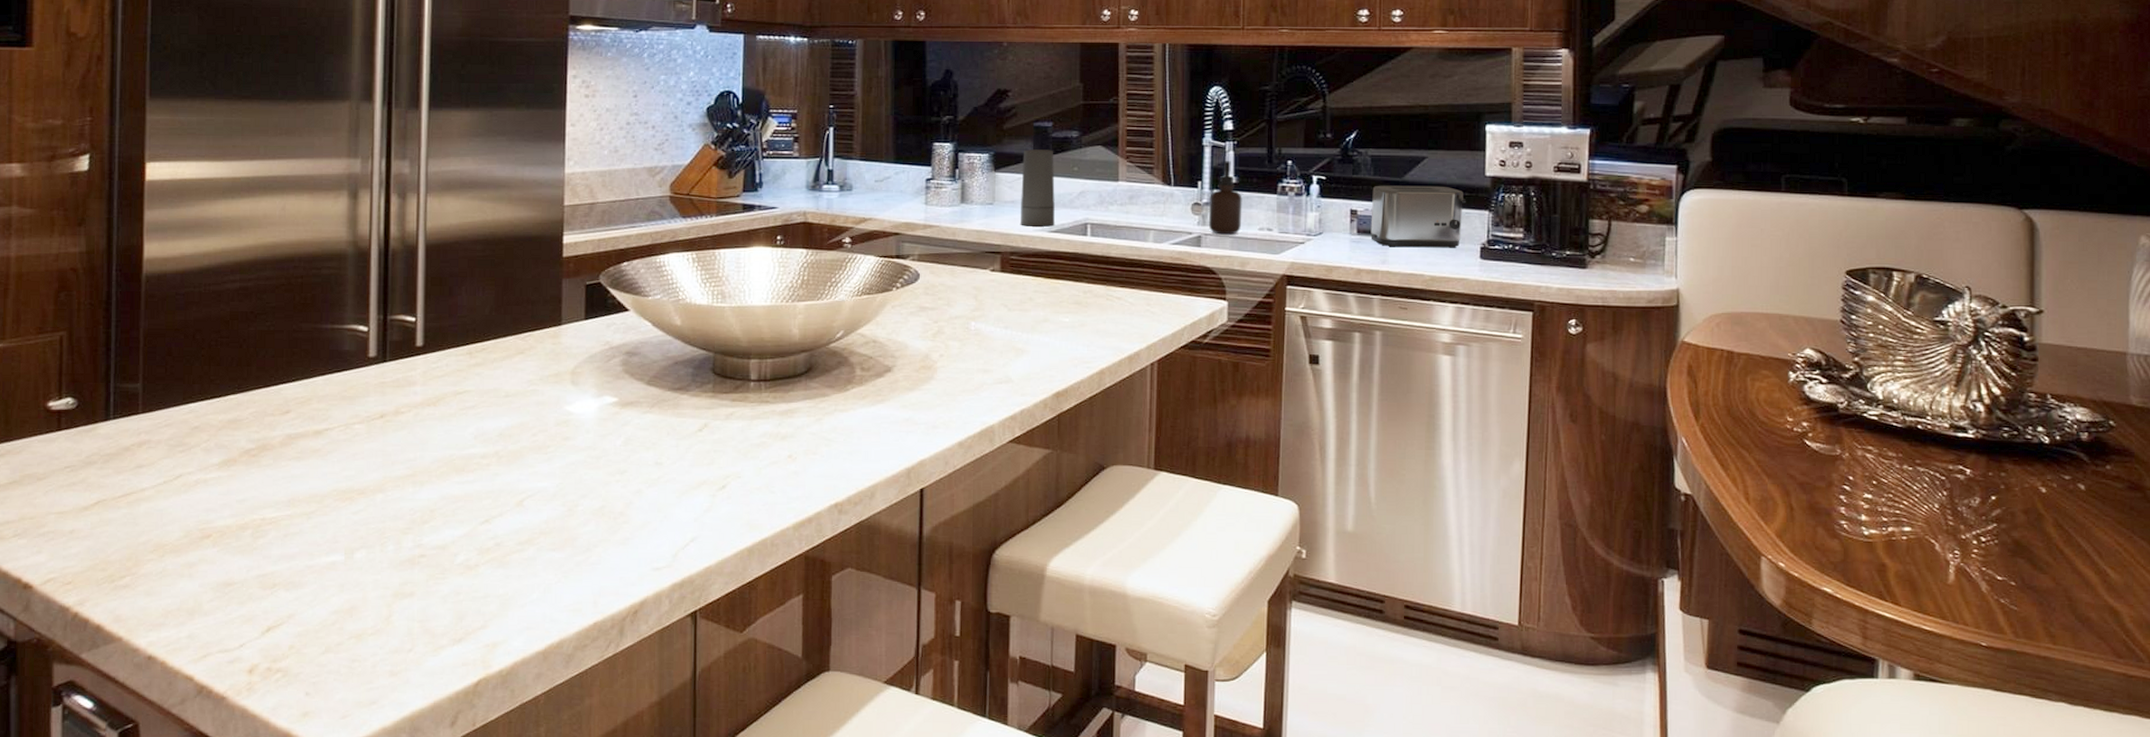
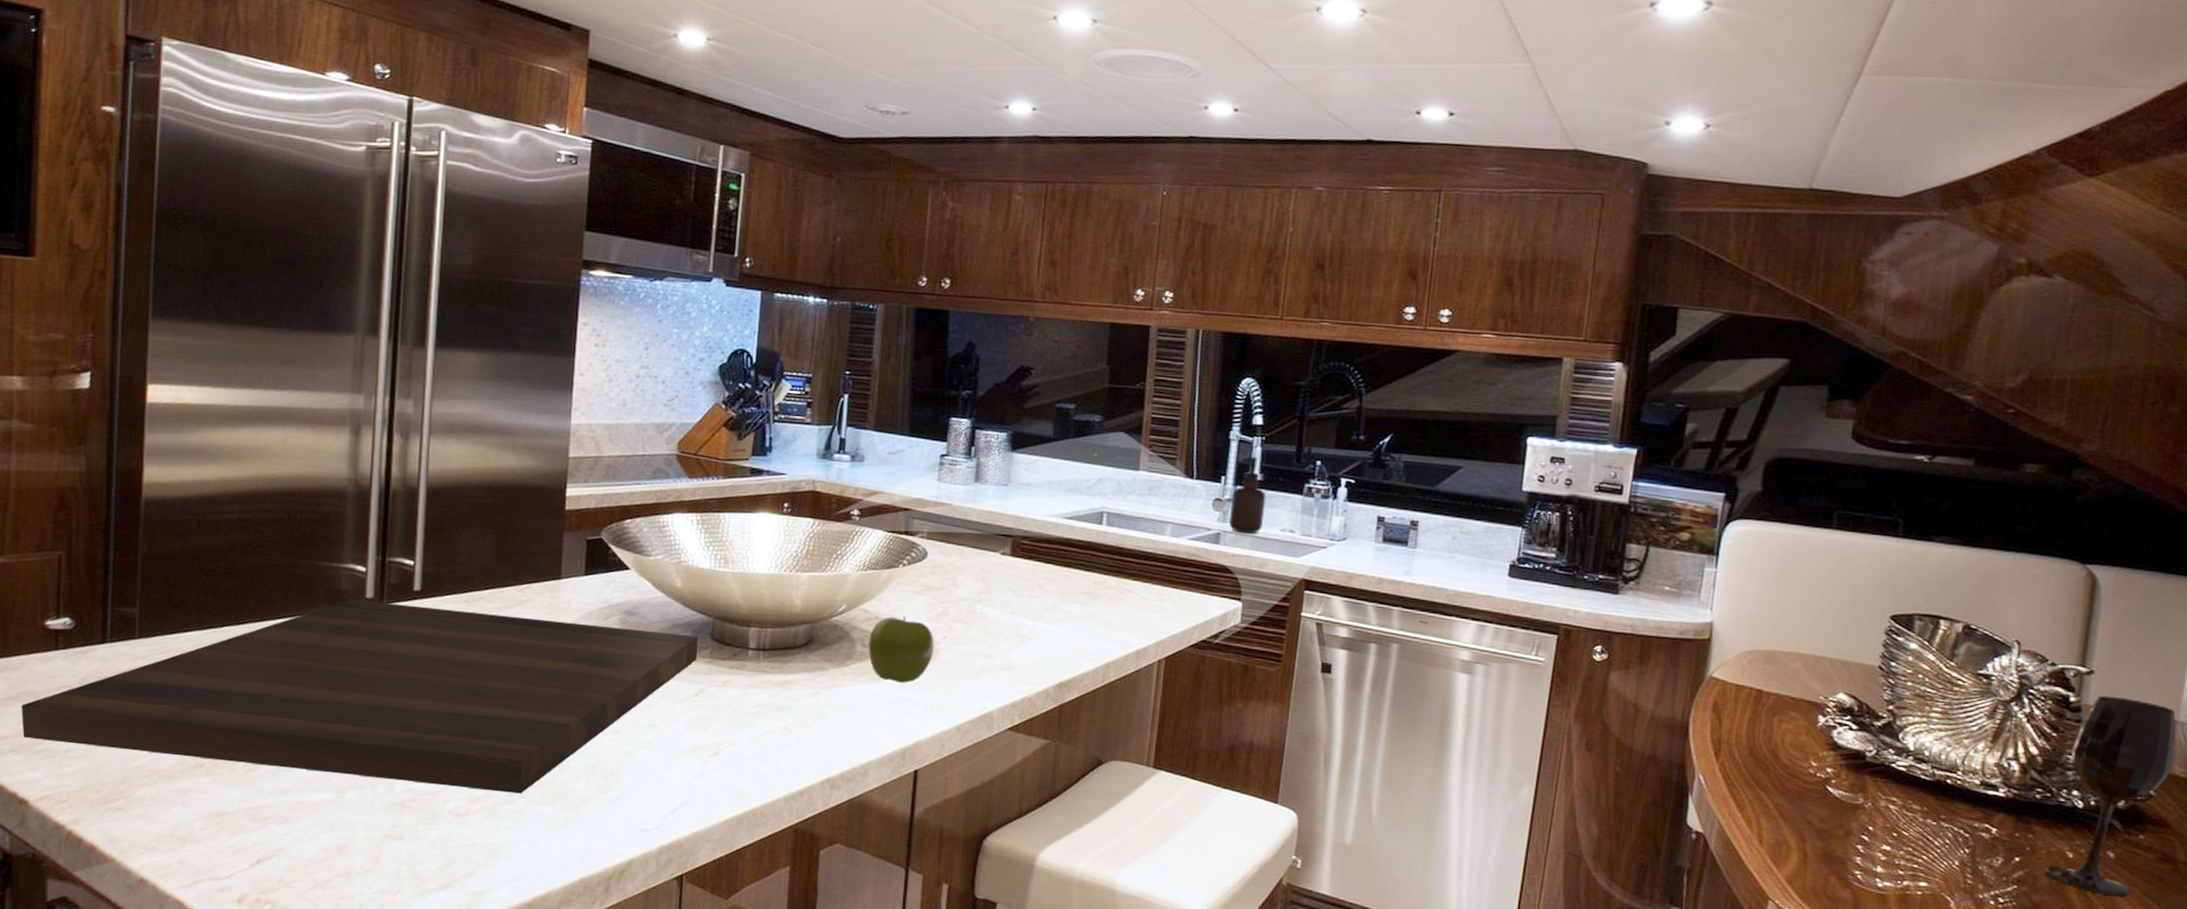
cutting board: none [24,359,700,541] -> present [21,599,698,794]
fruit: none [867,337,932,403] -> present [868,615,934,683]
canister: present [1021,149,1055,227] -> none [1035,431,1074,513]
toaster: present [1370,185,1467,248] -> none [1396,493,1500,564]
wine glass: none [2020,333,2128,528] -> present [2044,695,2176,897]

